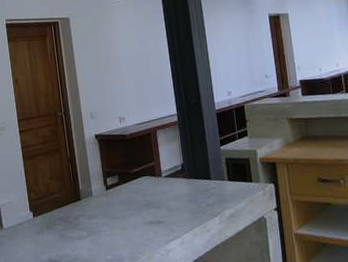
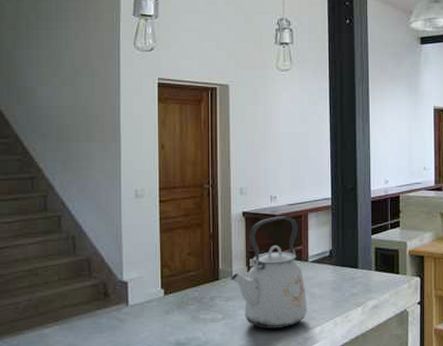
kettle: none [91,135,167,243] -> present [230,216,307,329]

